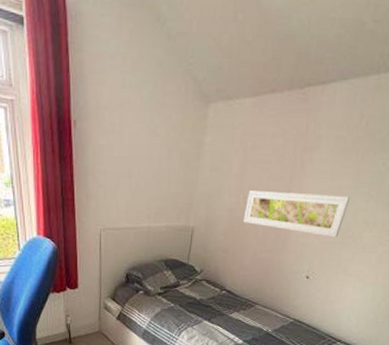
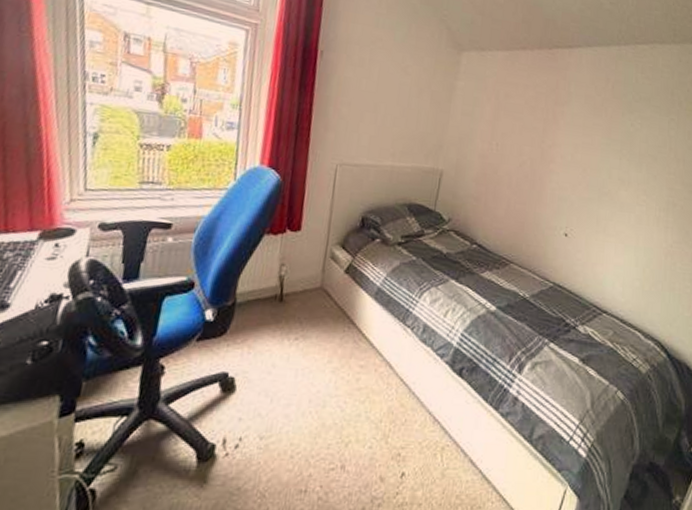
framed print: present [243,190,351,238] -> none [495,138,604,194]

